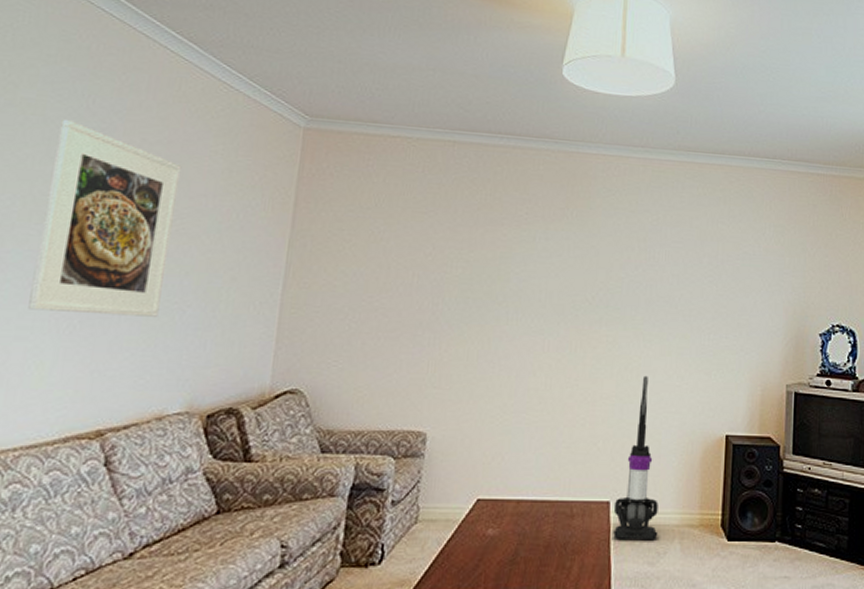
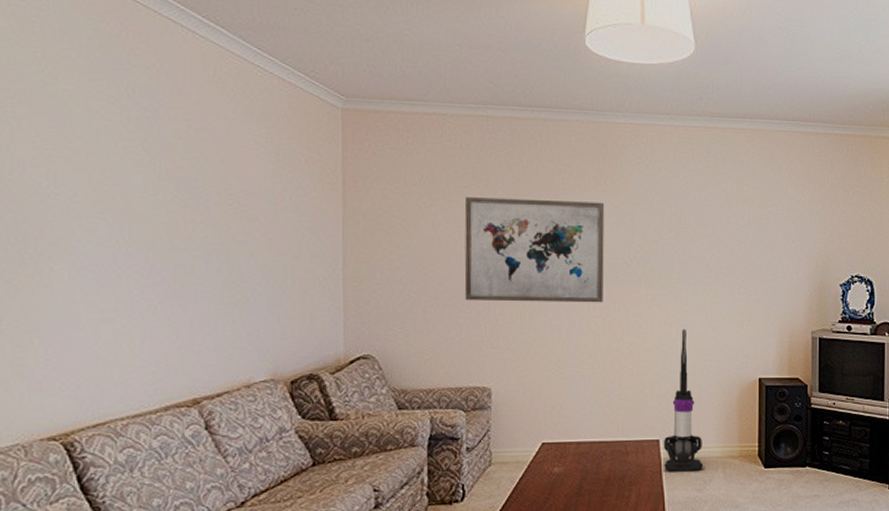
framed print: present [28,120,182,317] -> none [105,110,232,295]
wall art: none [409,223,568,343] -> present [464,197,604,303]

